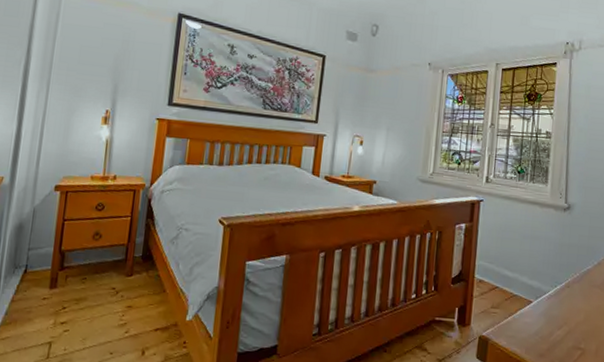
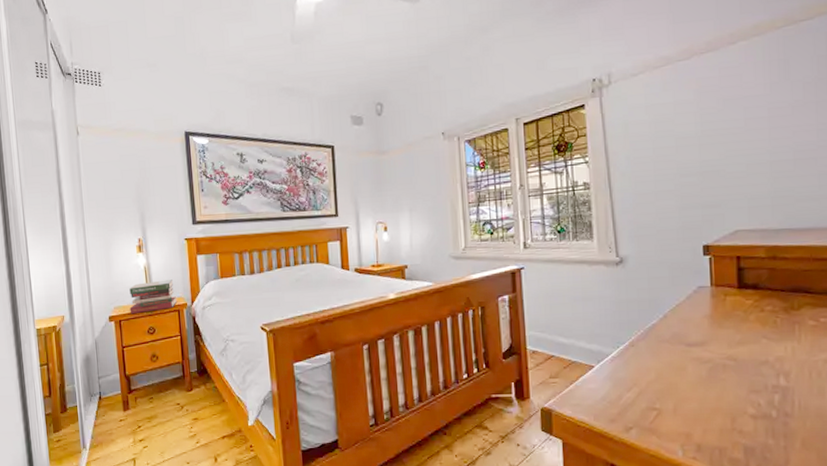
books: none [80,156,135,187] -> present [129,280,178,314]

